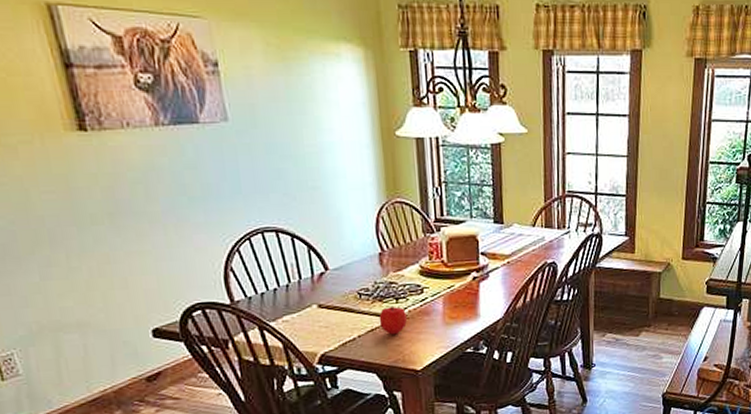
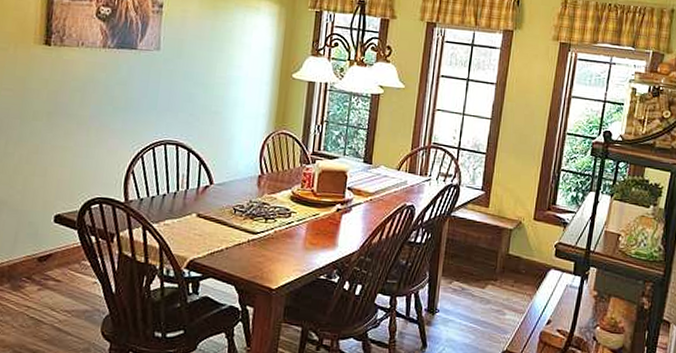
fruit: present [378,305,408,335] -> none [247,224,273,252]

